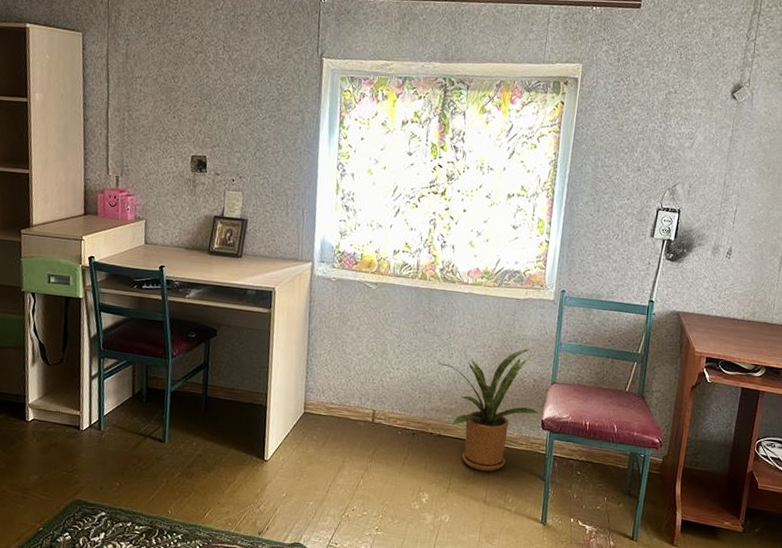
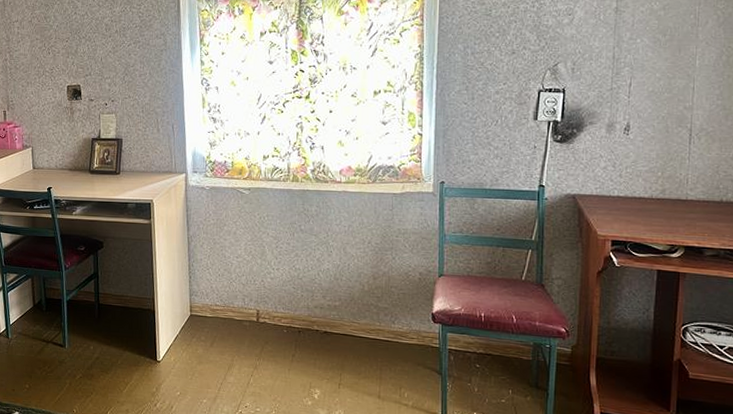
house plant: present [439,348,540,472] -> none [318,242,430,367]

